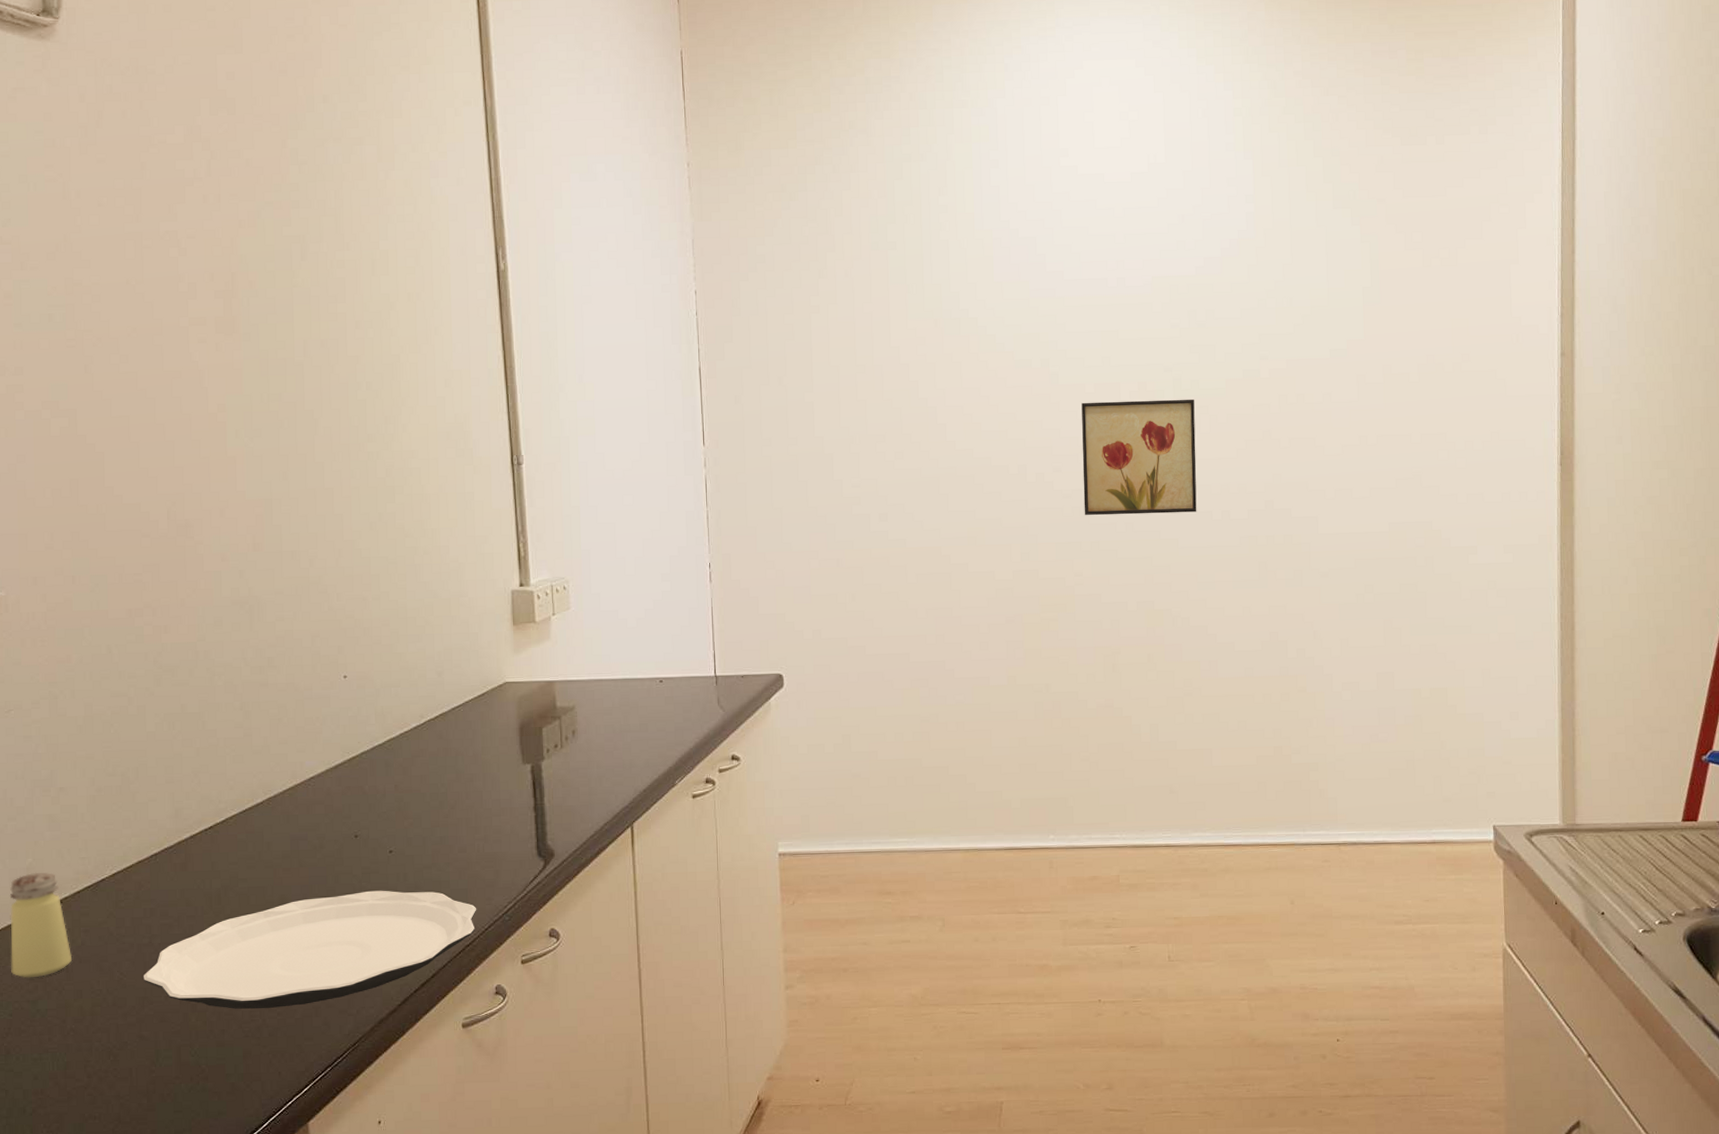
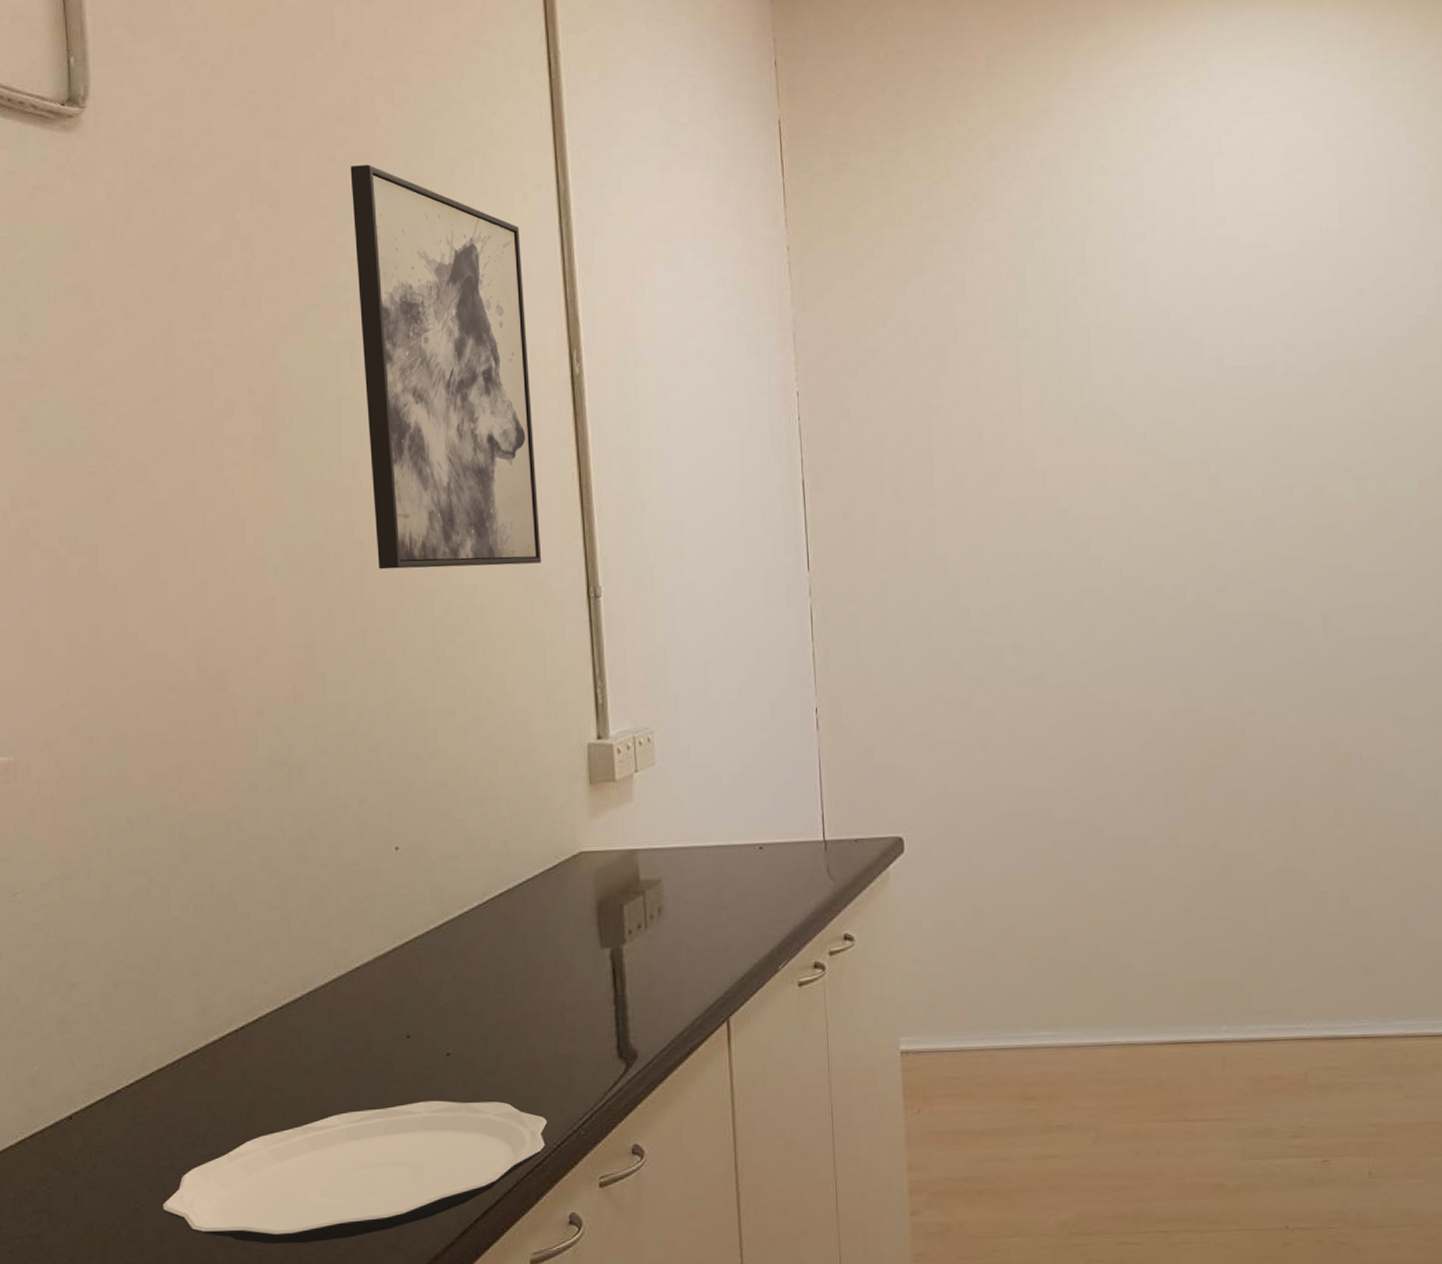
saltshaker: present [9,872,72,978] -> none [12,1083,81,1209]
wall art: none [299,78,471,436] -> present [350,165,542,570]
wall art: present [1081,399,1197,516] -> none [1248,502,1388,643]

